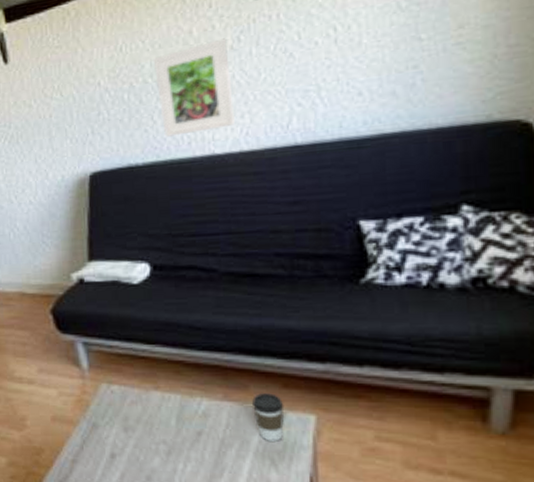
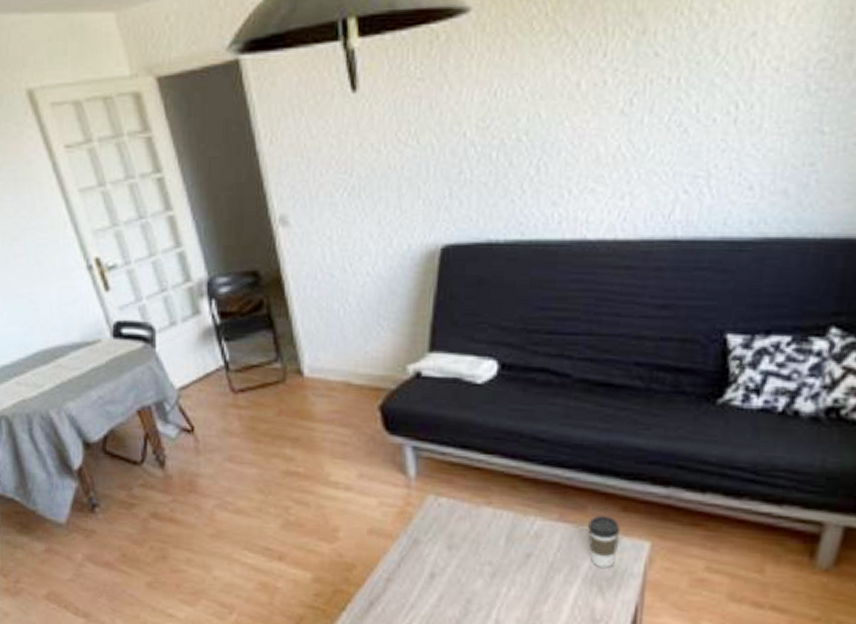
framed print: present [153,38,235,137] -> none [531,98,618,212]

